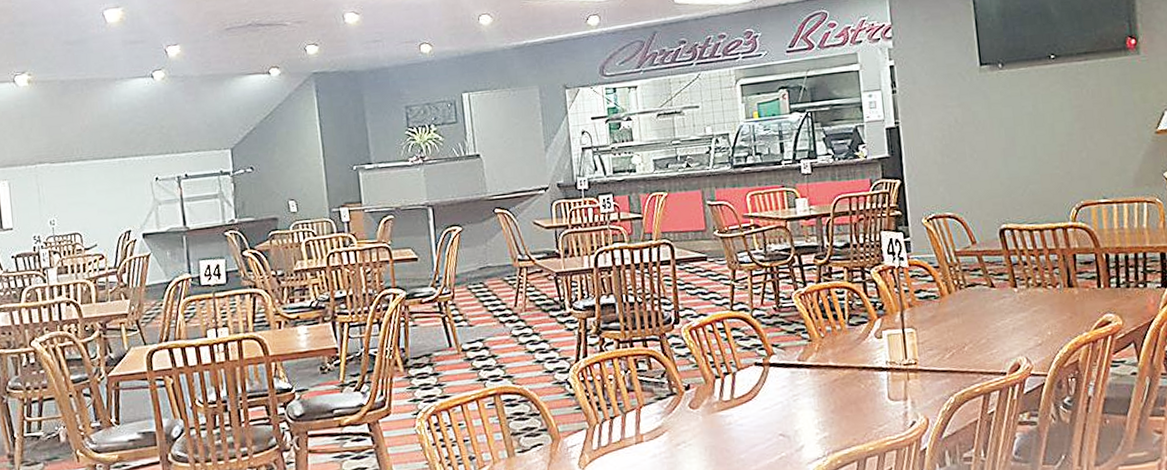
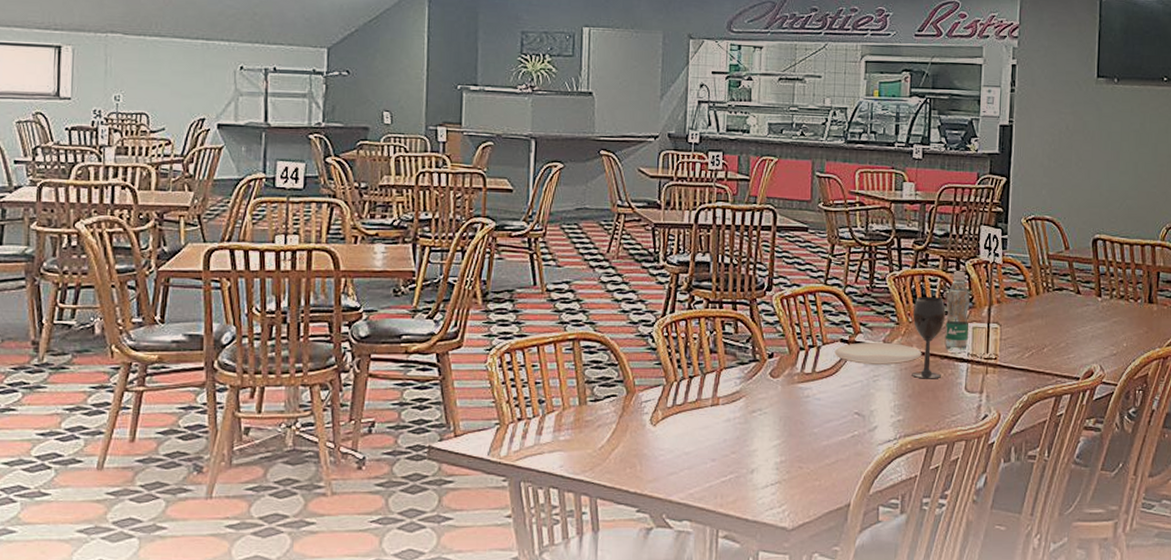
plate: none [750,360,839,385] -> present [835,342,922,366]
wine glass: none [823,309,862,393] -> present [912,296,946,379]
bottle: none [855,279,885,363] -> present [944,271,970,353]

